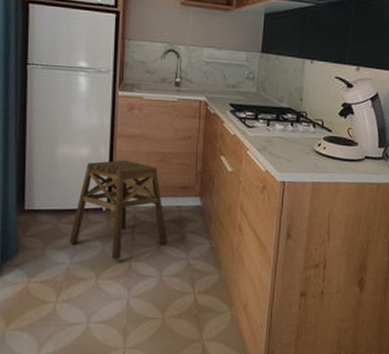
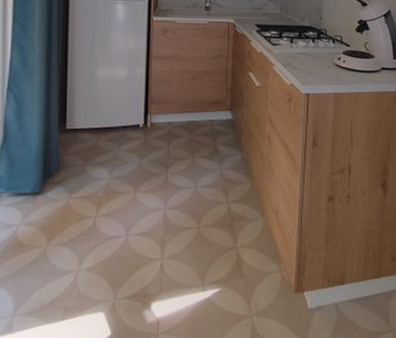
stool: present [69,160,167,260] -> none [109,79,201,174]

